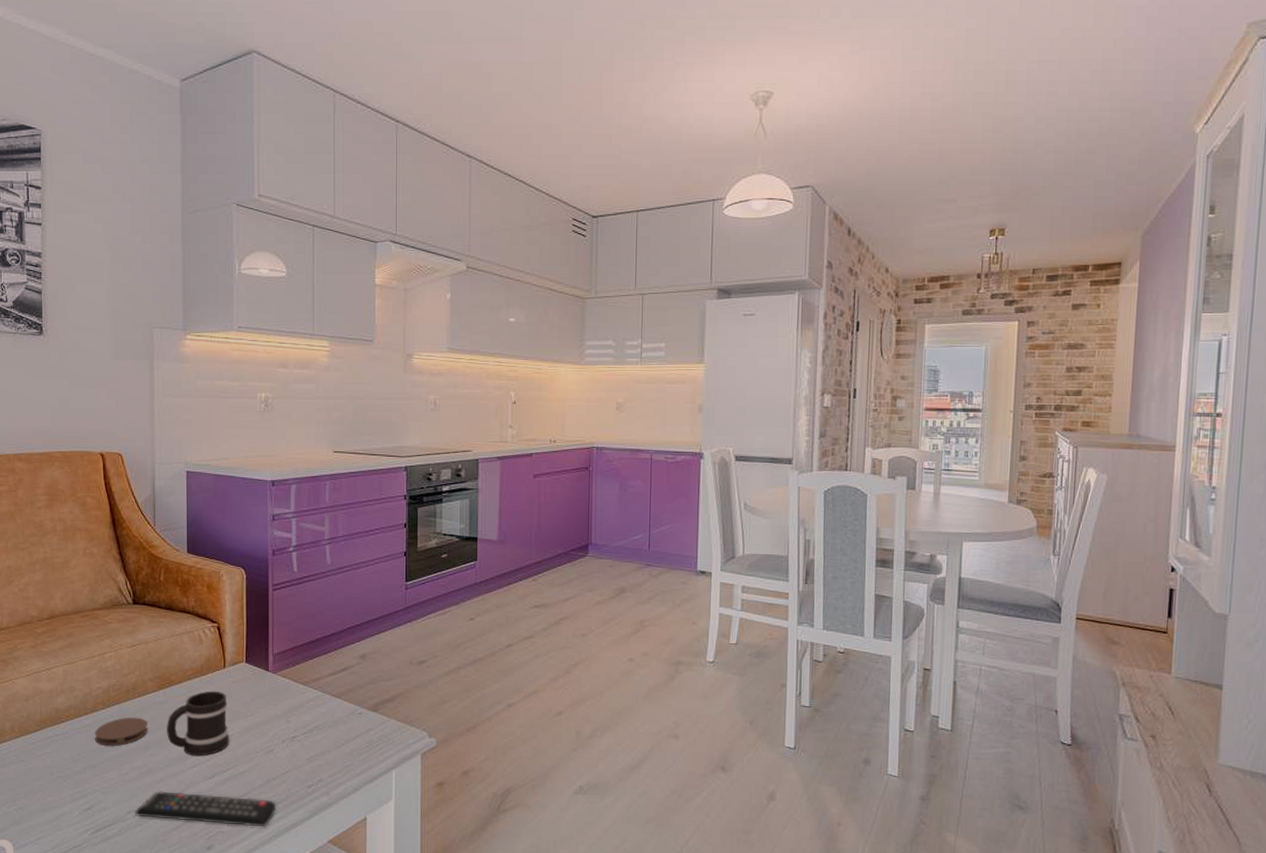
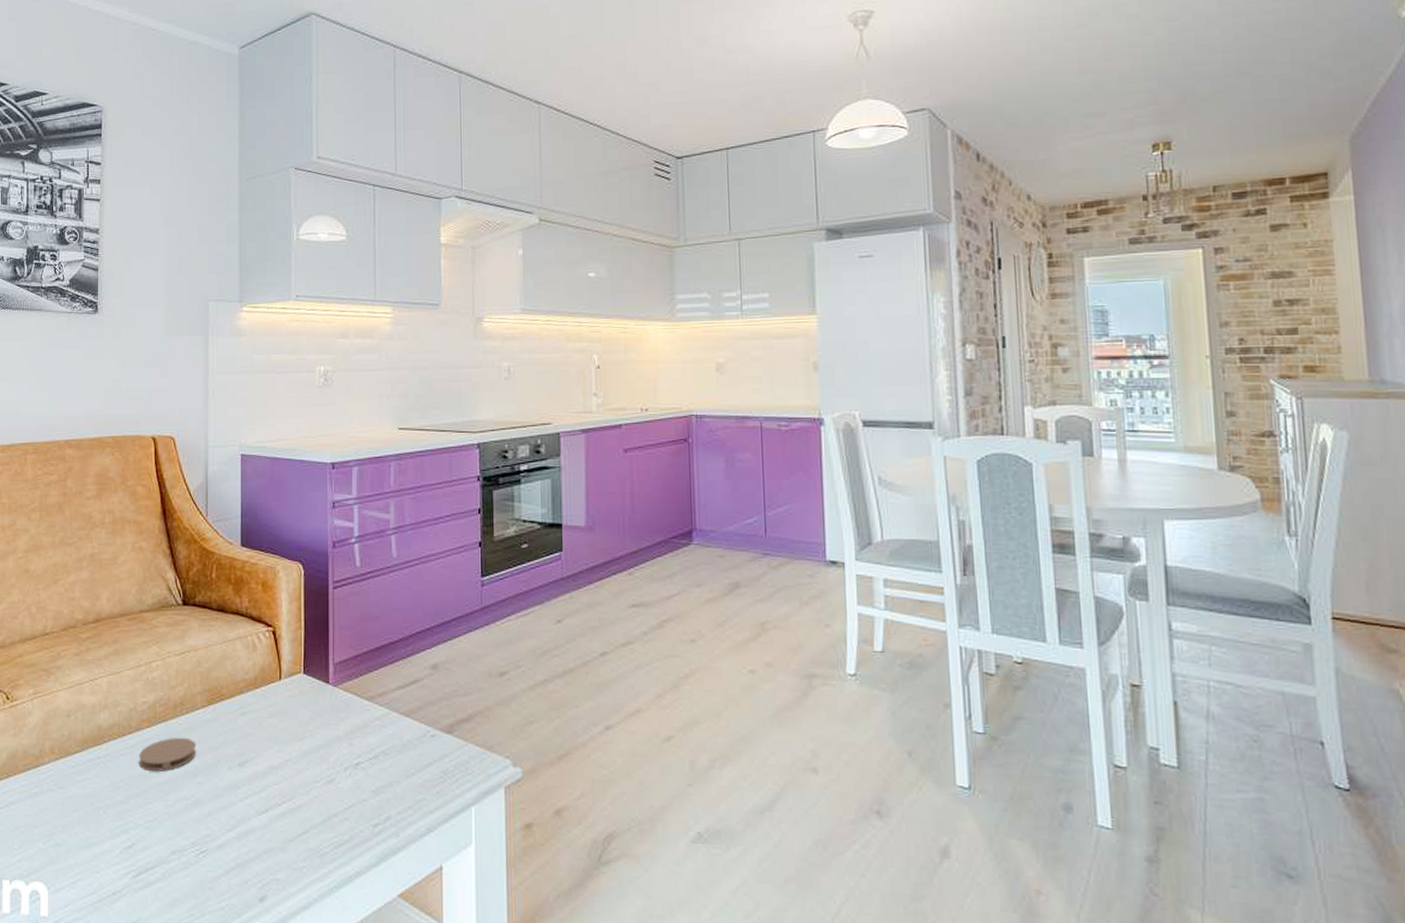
remote control: present [134,791,277,827] -> none [179,827,339,875]
mug: present [166,690,229,756] -> none [215,706,285,786]

